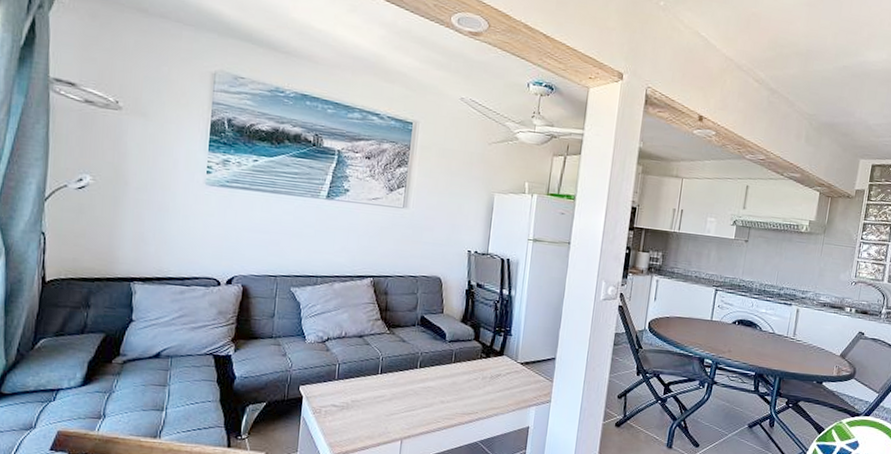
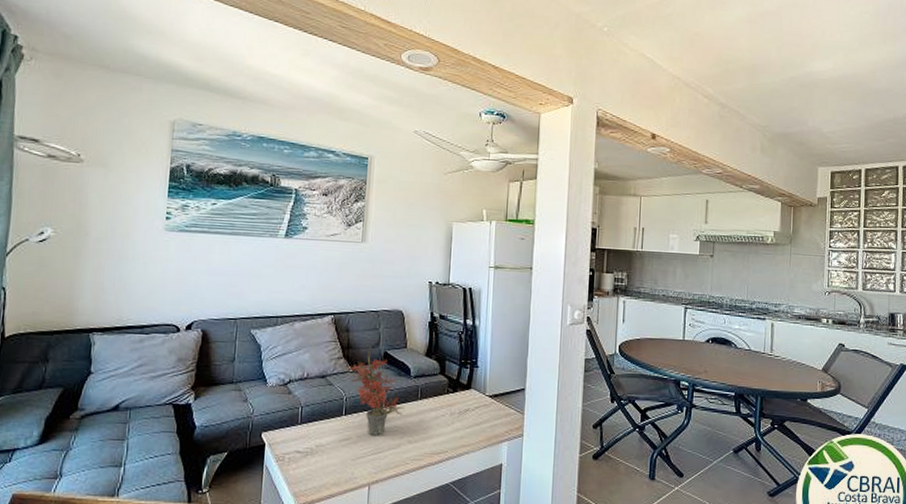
potted plant: none [386,309,438,395] -> present [349,345,404,436]

